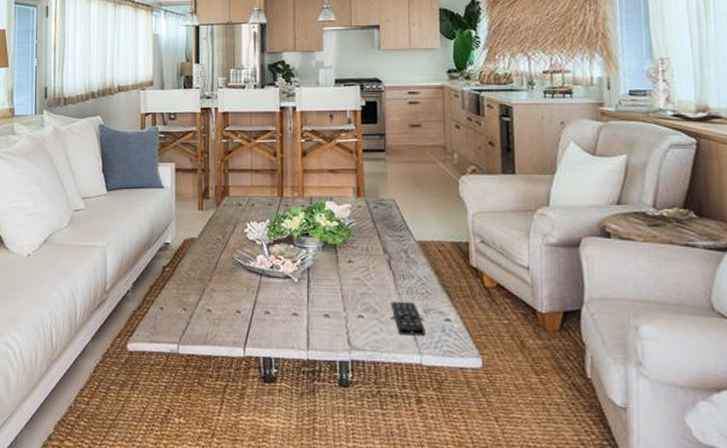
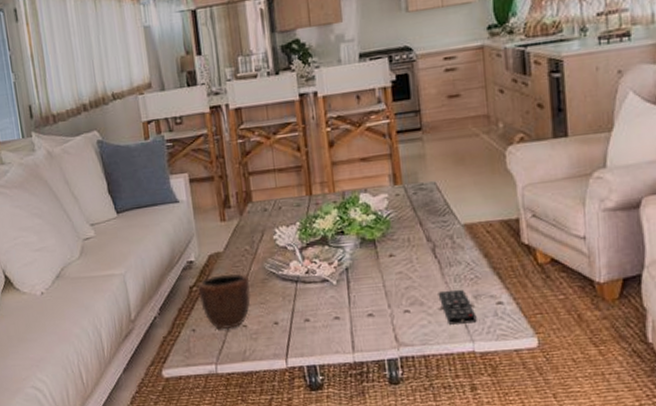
bowl: none [170,259,219,312] -> present [197,273,251,330]

